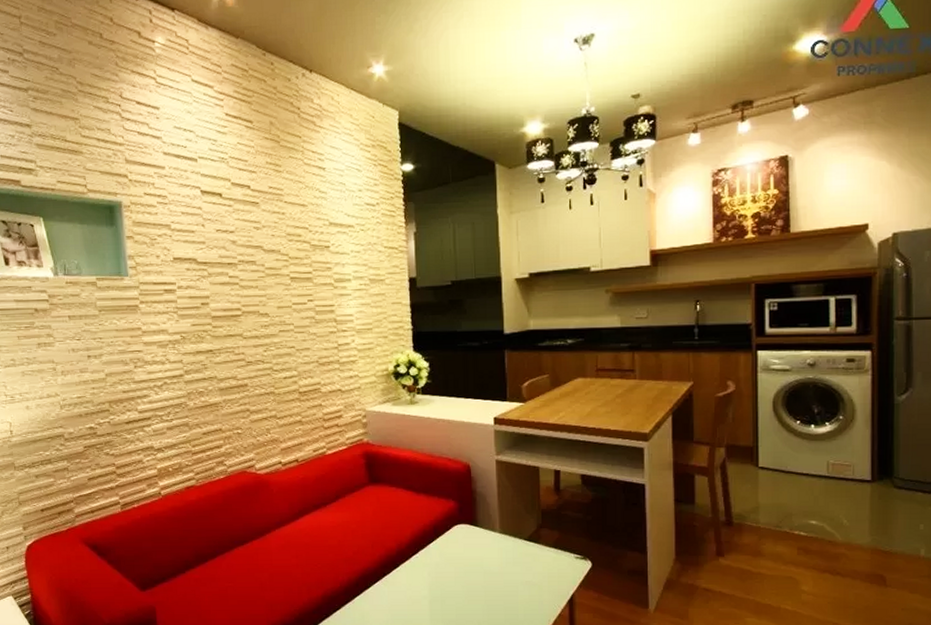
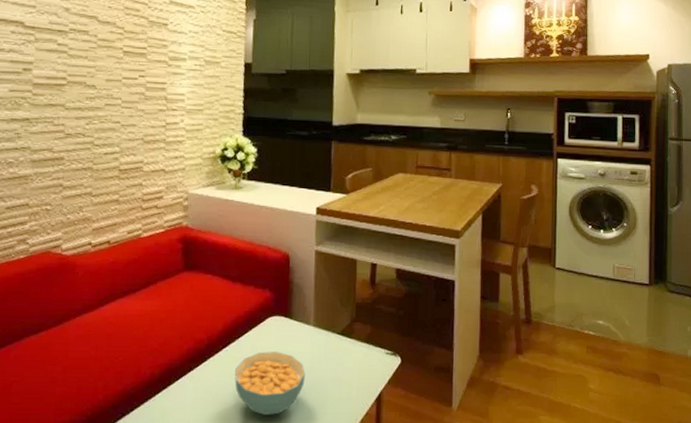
cereal bowl: none [426,557,495,616] -> present [235,351,305,415]

